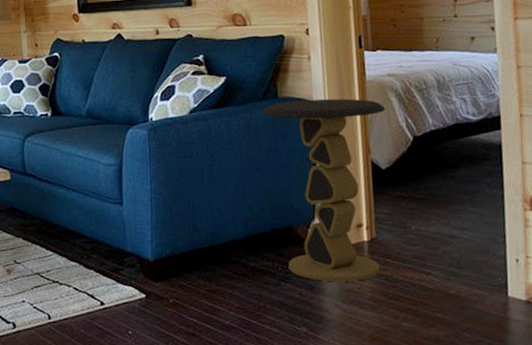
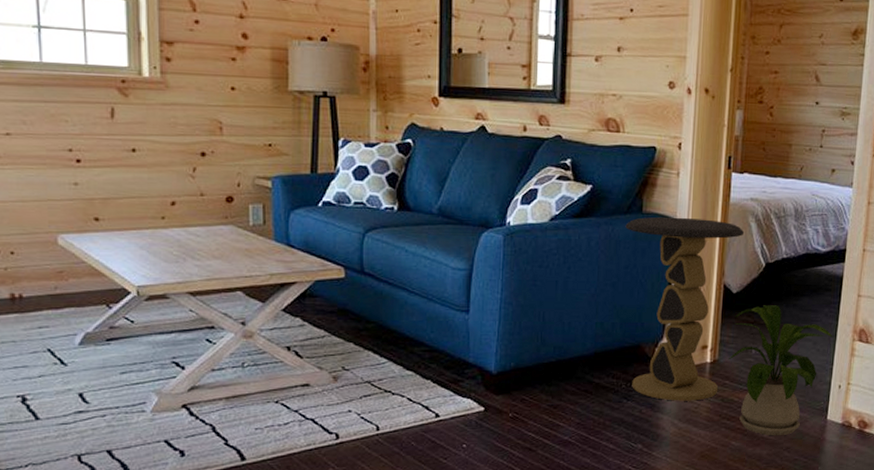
house plant: none [386,178,500,316] -> present [727,305,833,436]

